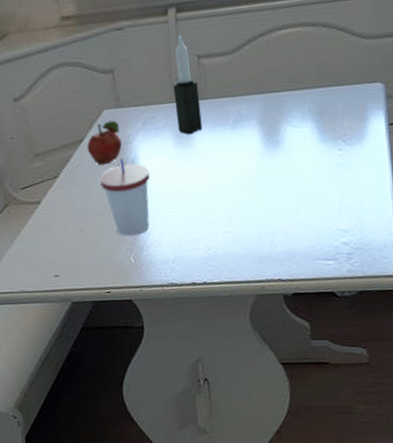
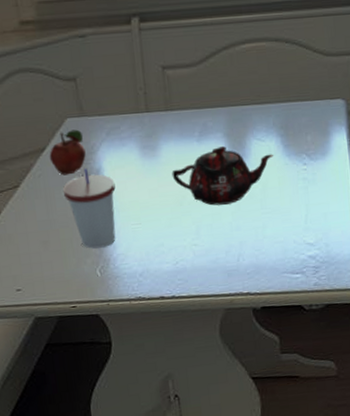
candle: present [173,35,203,135] -> none [137,45,168,146]
teapot: none [205,133,308,193] -> present [172,146,273,206]

